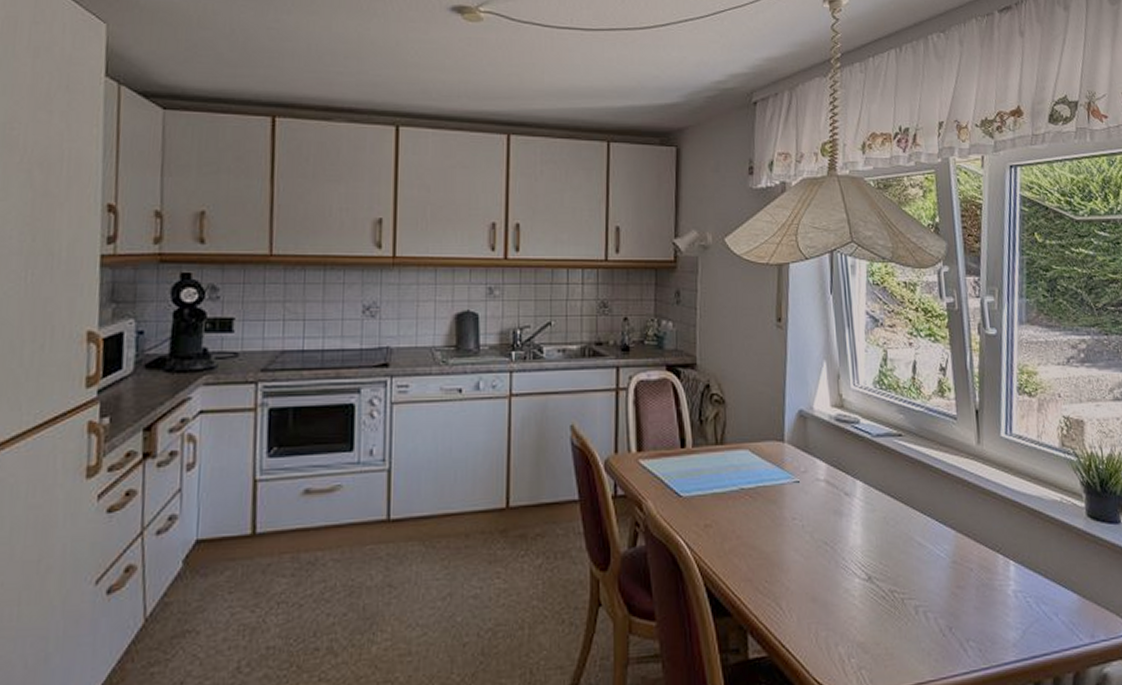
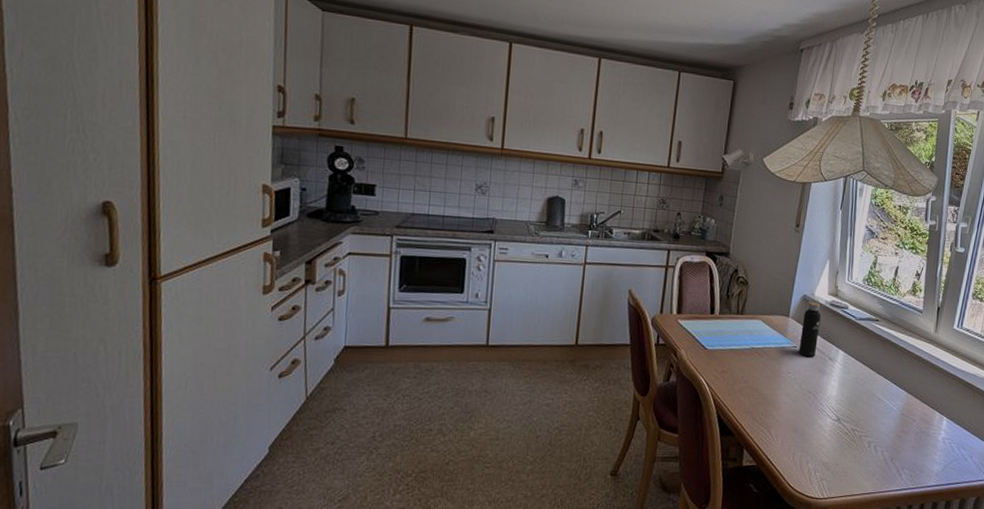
water bottle: none [802,412,827,495] -> present [798,297,821,358]

